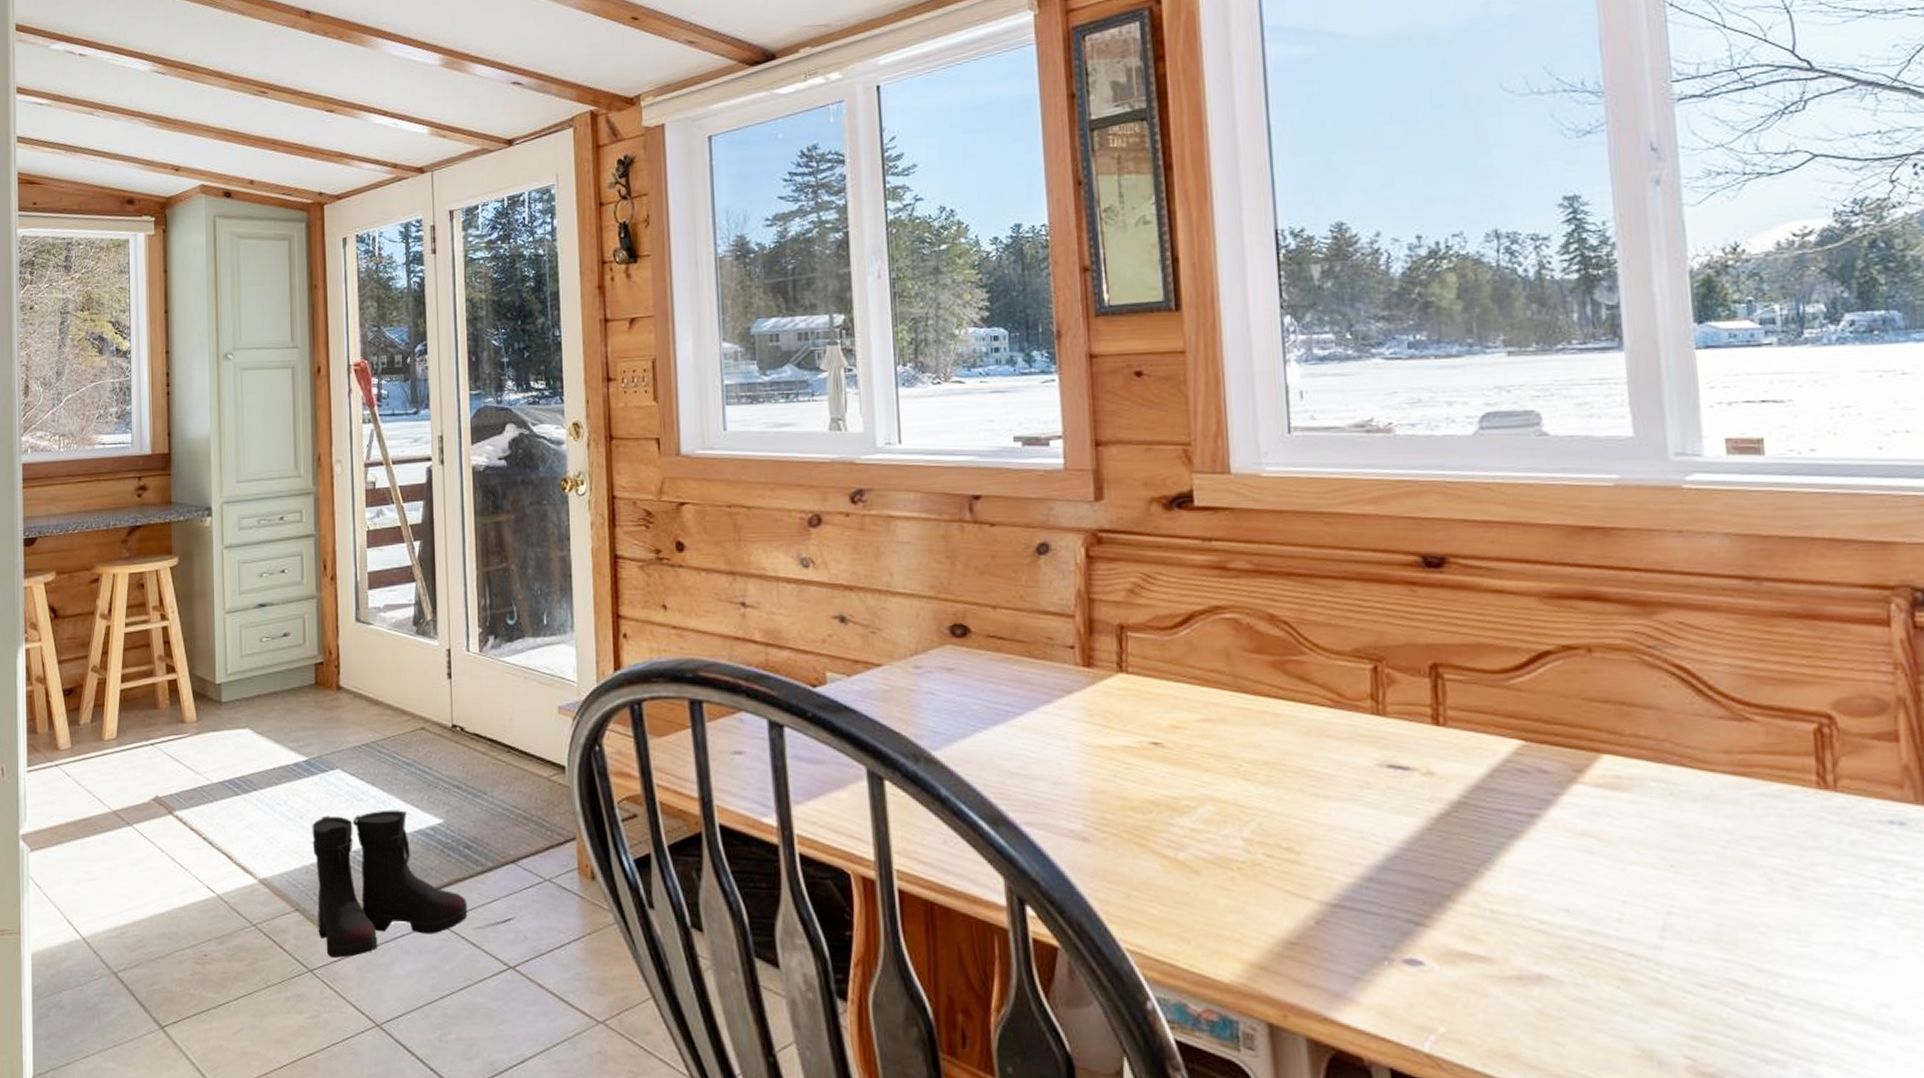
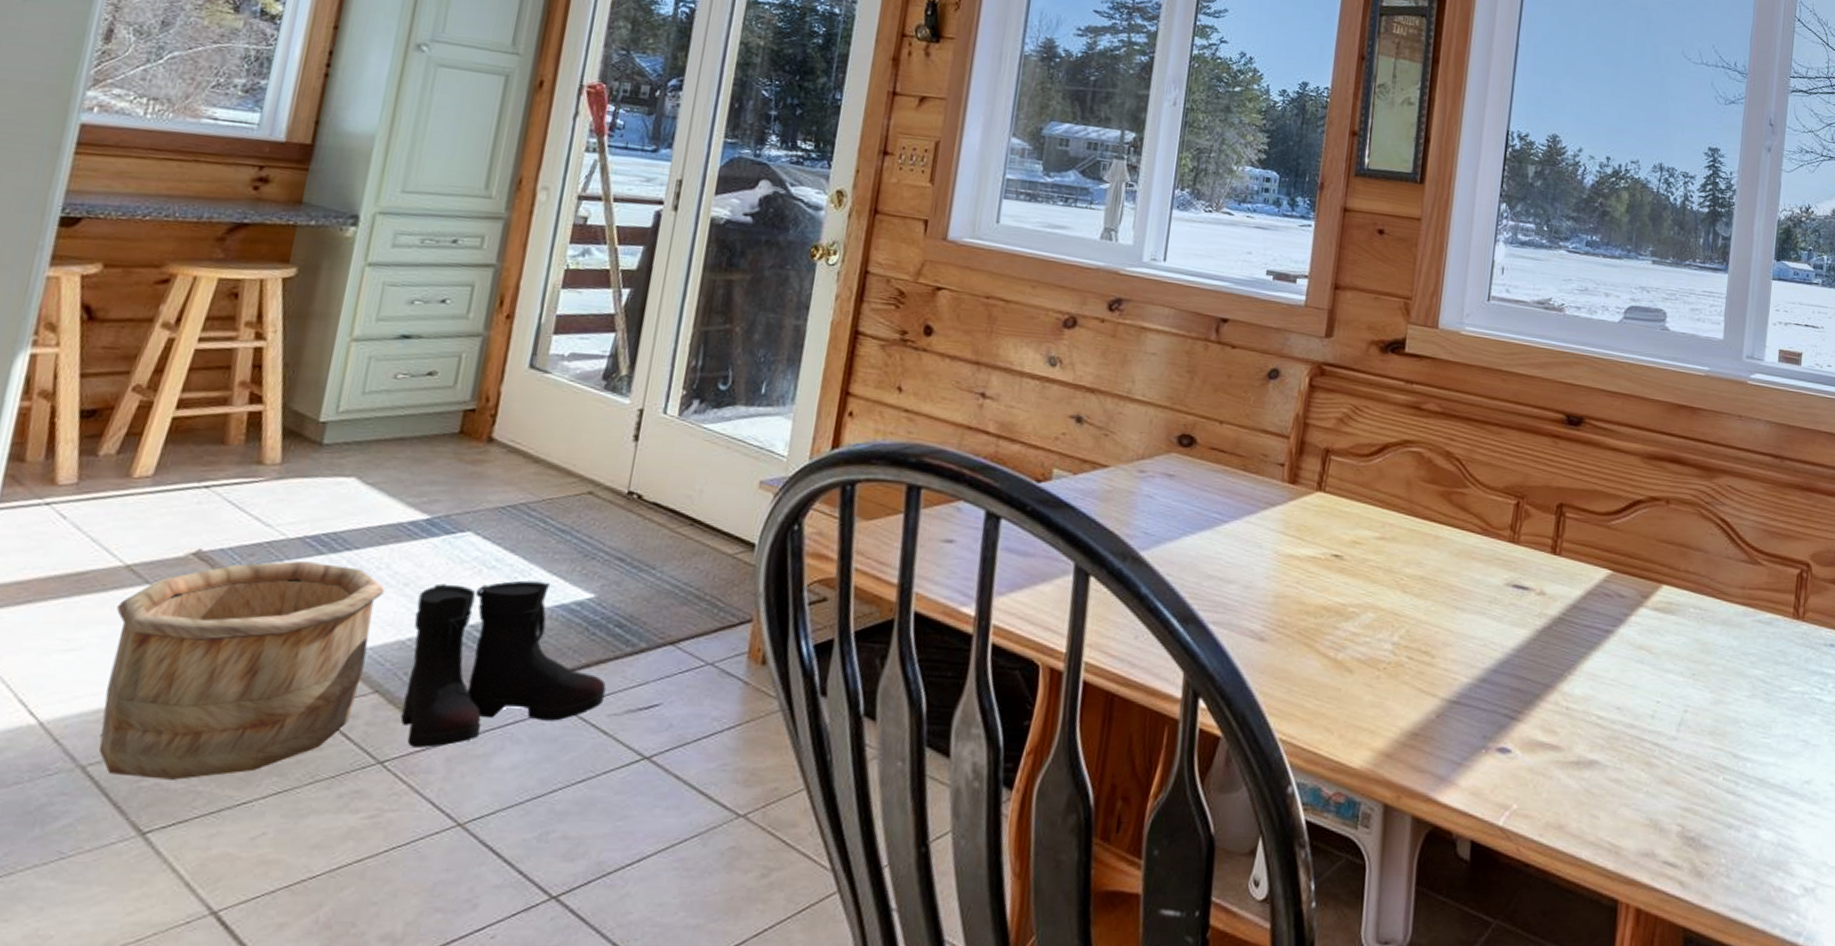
wooden bucket: none [113,801,287,984] -> present [98,560,386,780]

